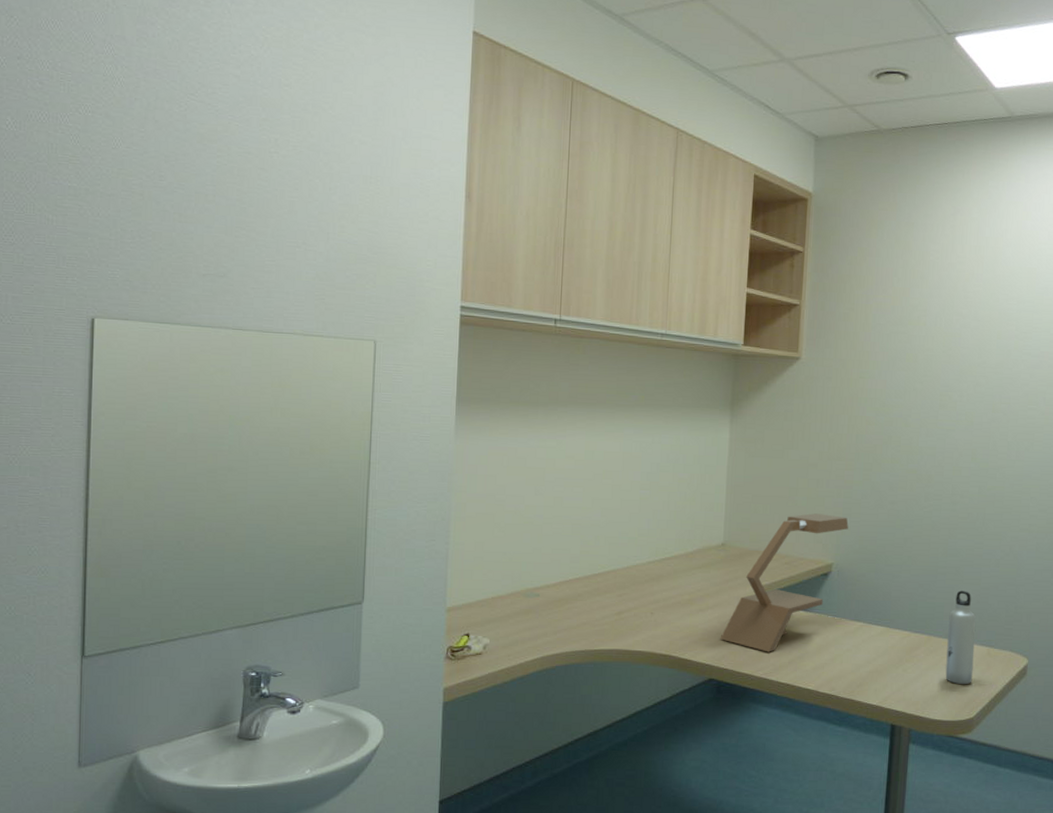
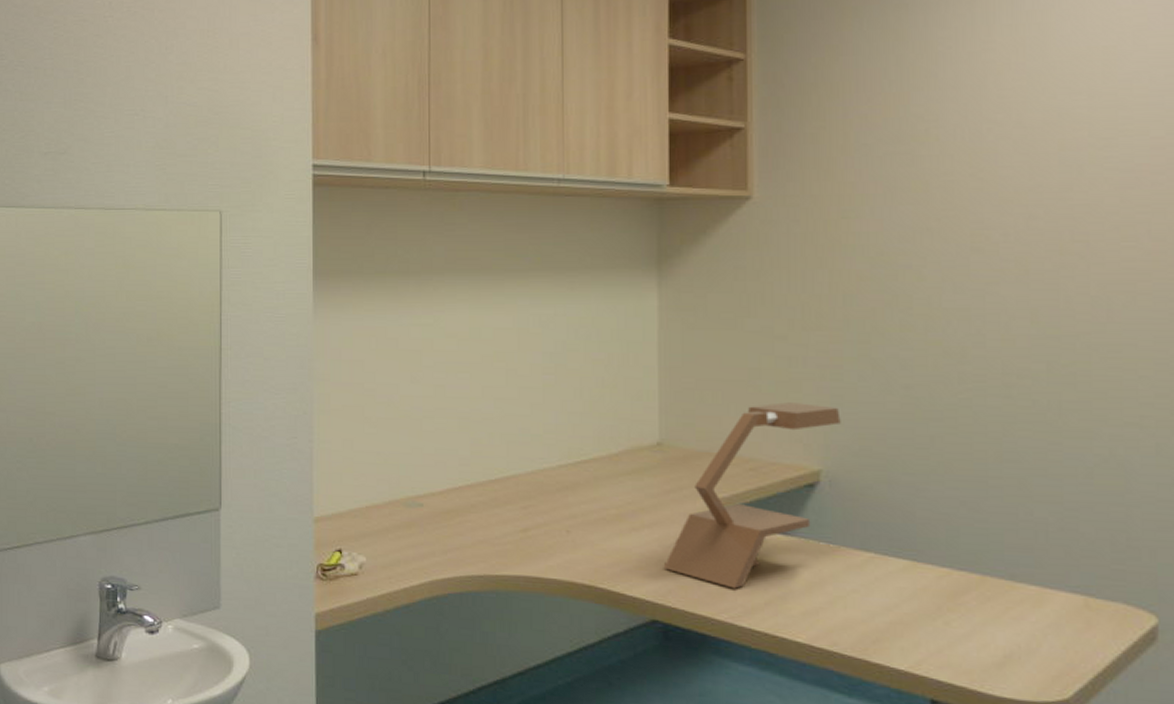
water bottle: present [945,590,976,685] -> none [1014,511,1062,650]

